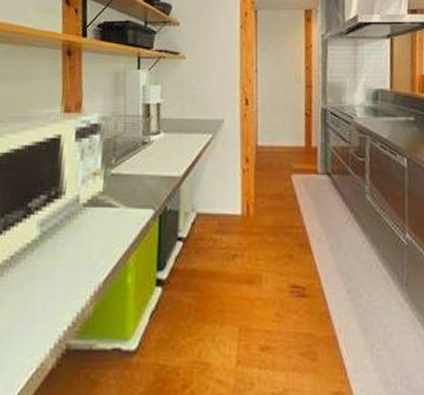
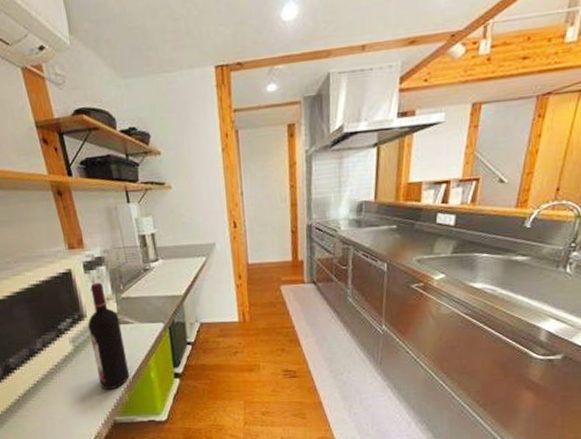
wine bottle: none [61,153,103,297] -> present [88,282,129,390]

